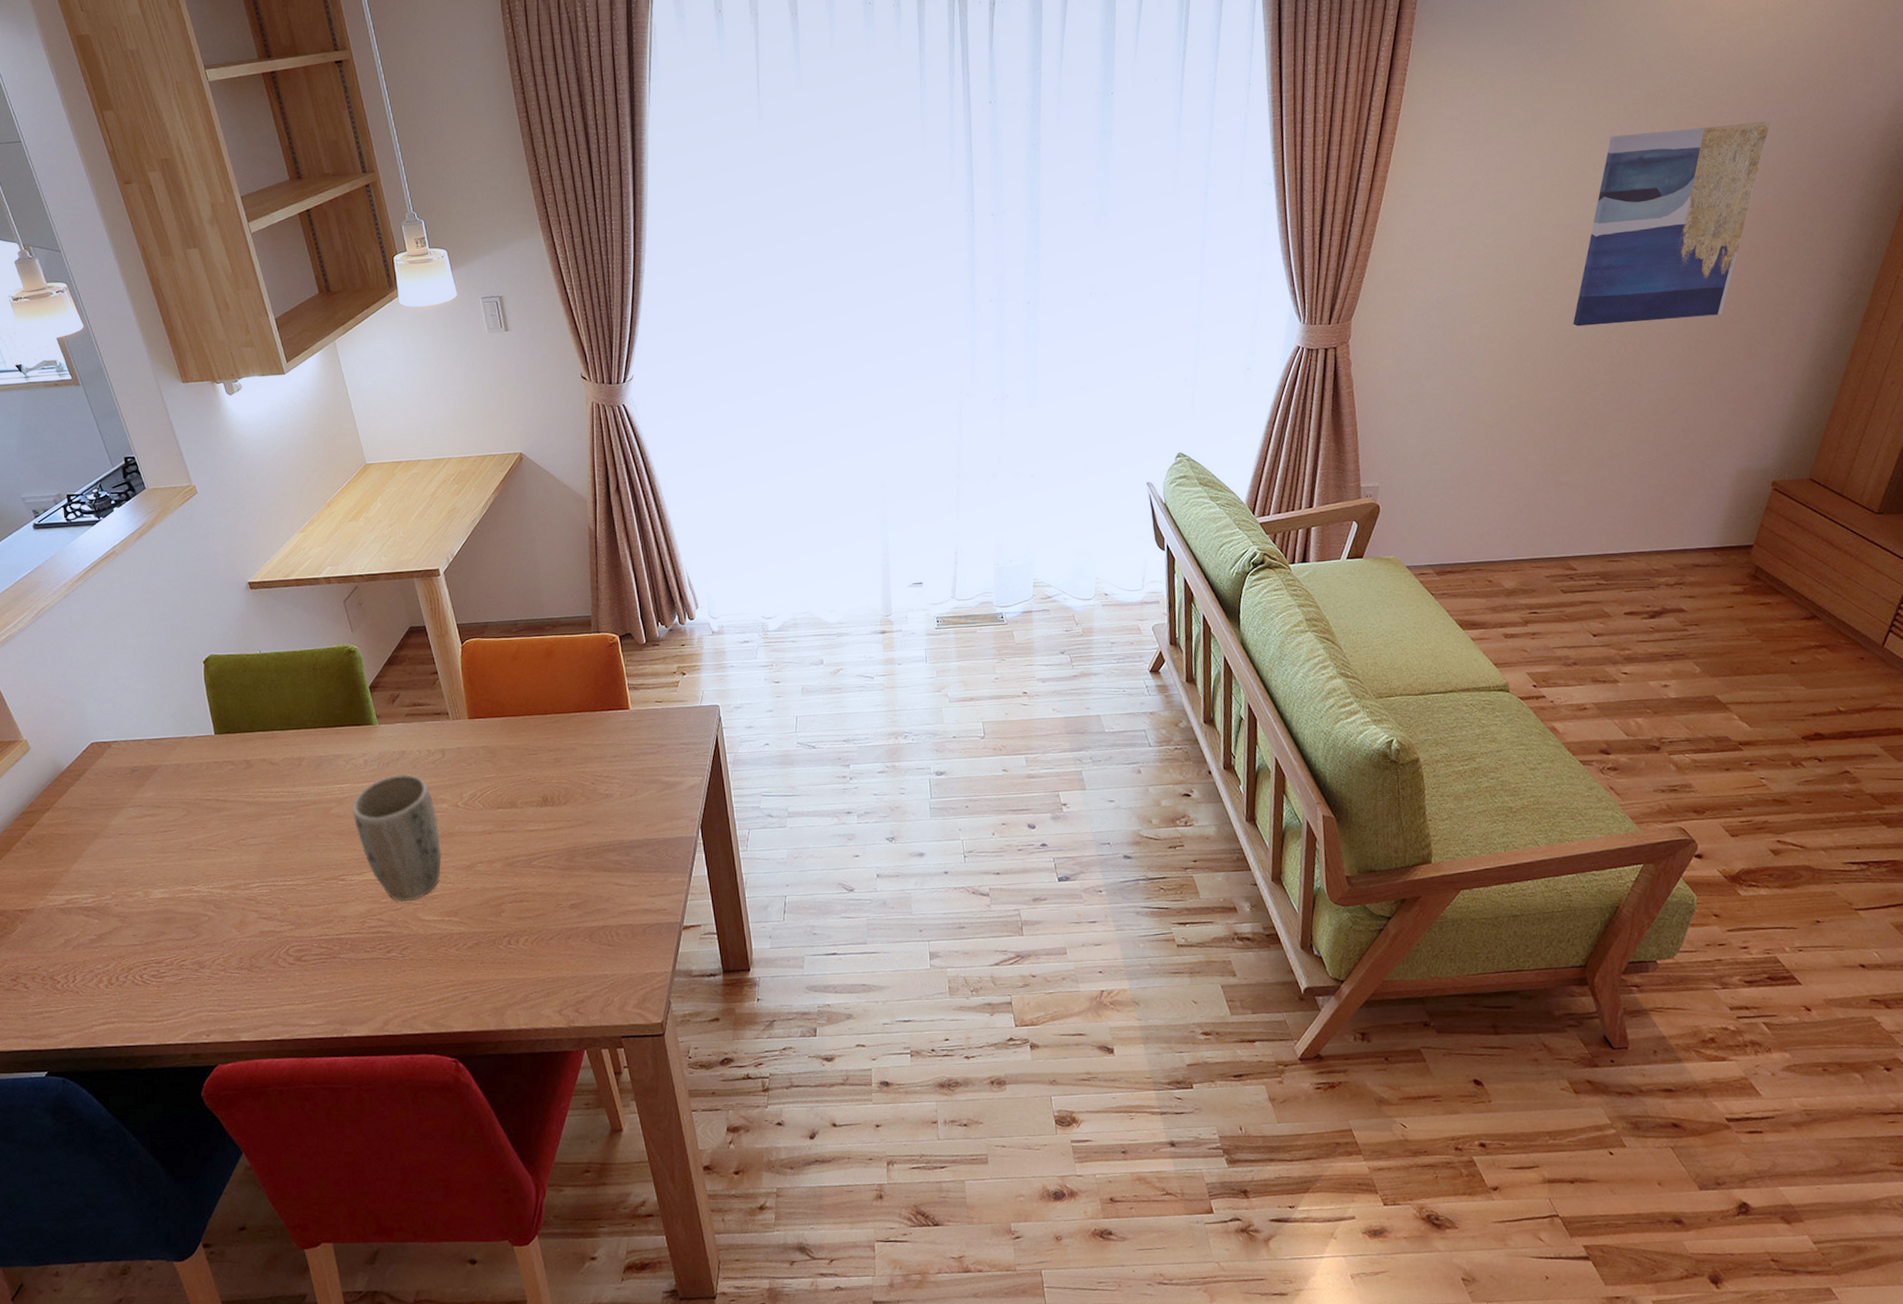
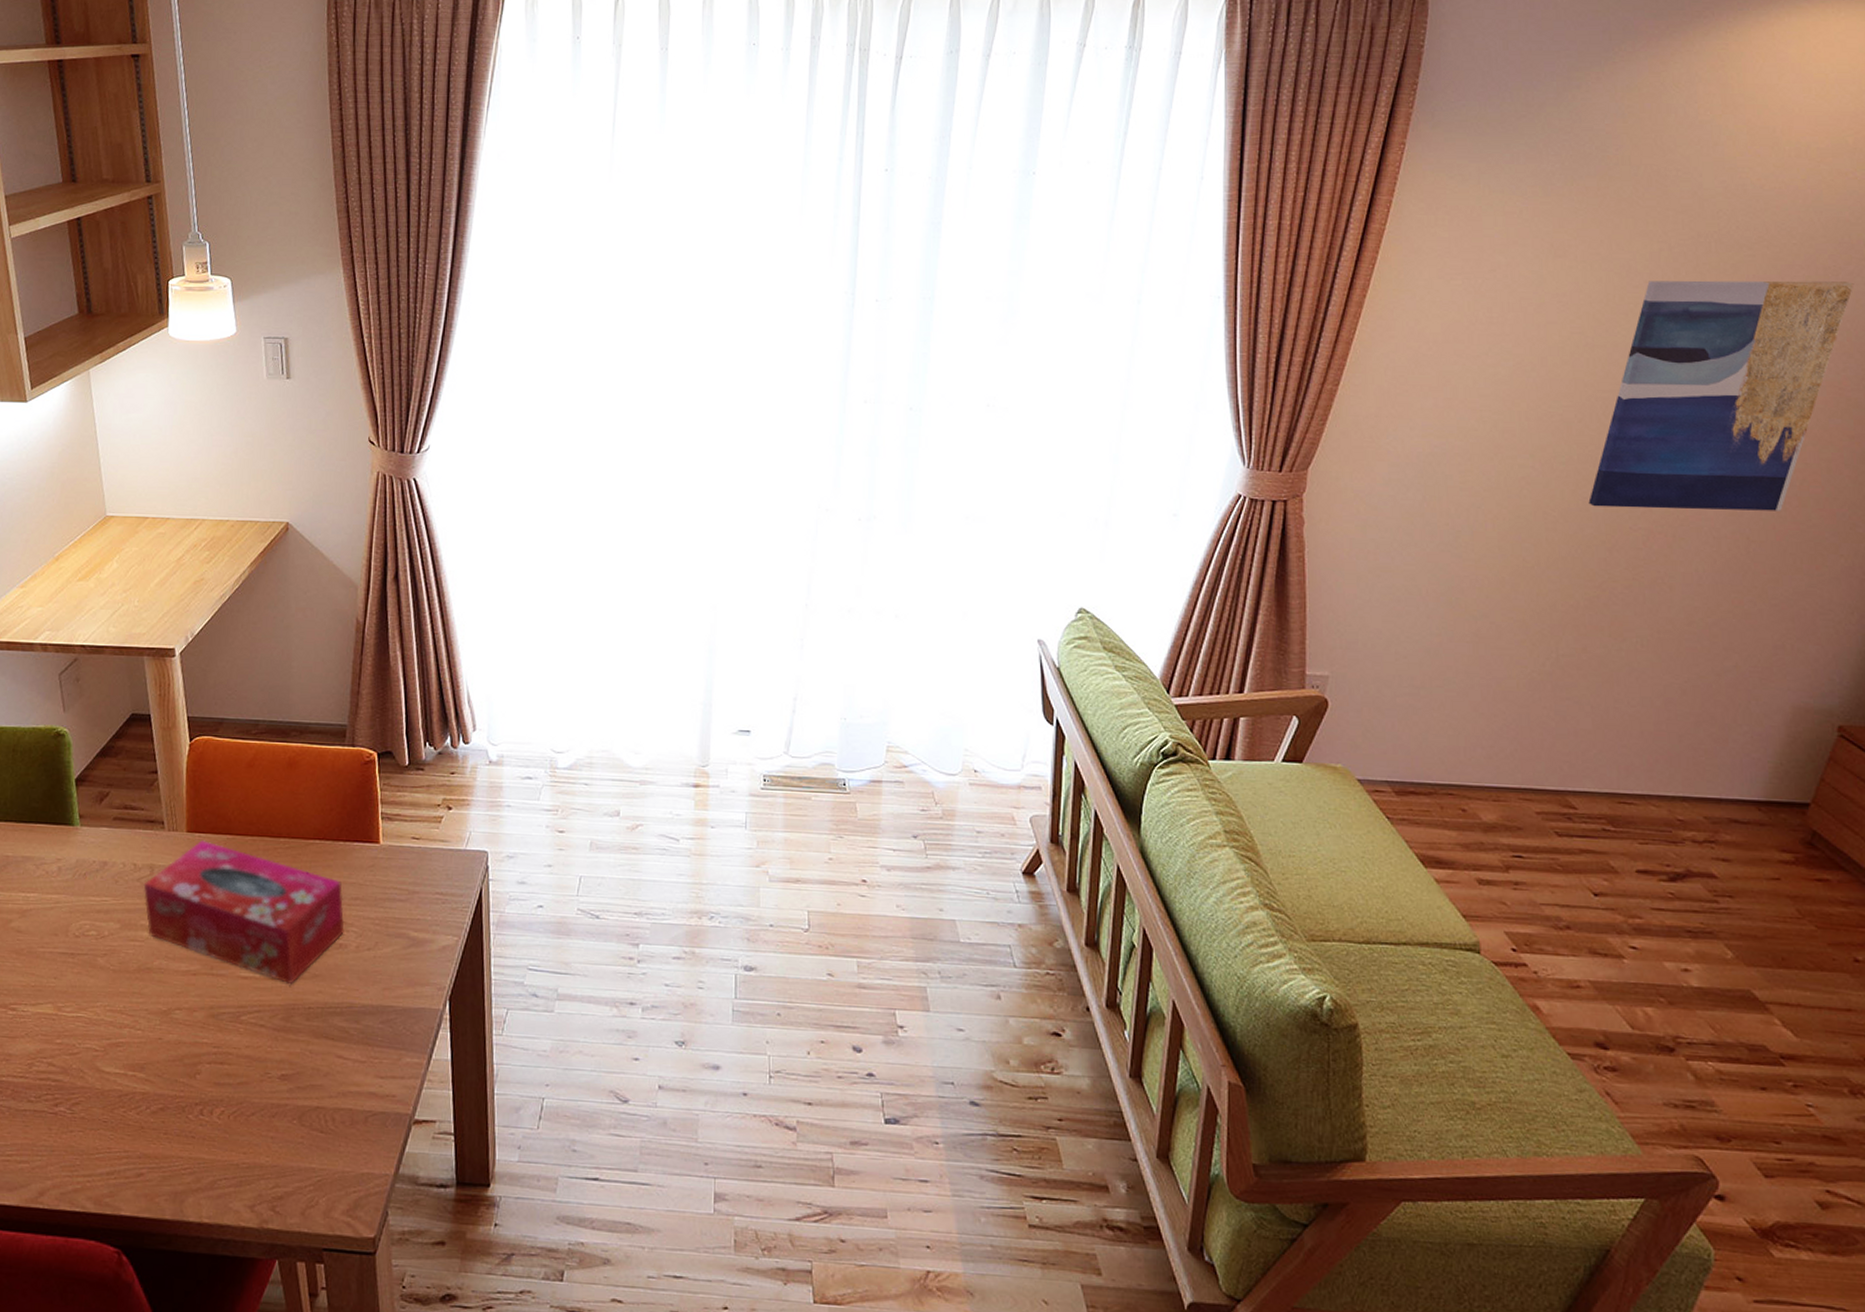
plant pot: present [352,773,441,901] -> none [35,888,136,1046]
tissue box: none [438,724,609,831] -> present [143,840,345,984]

